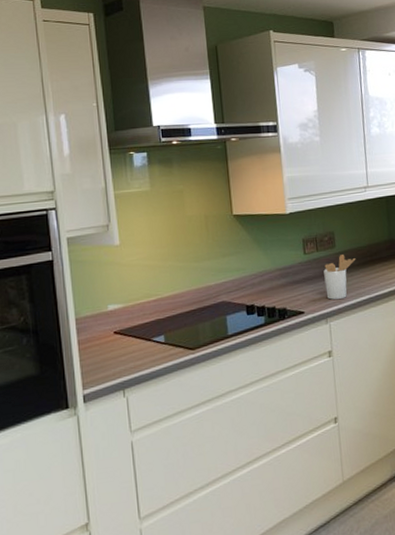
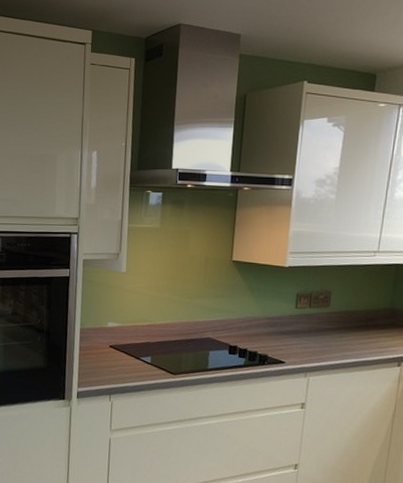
utensil holder: present [324,254,356,300] -> none [310,315,349,357]

